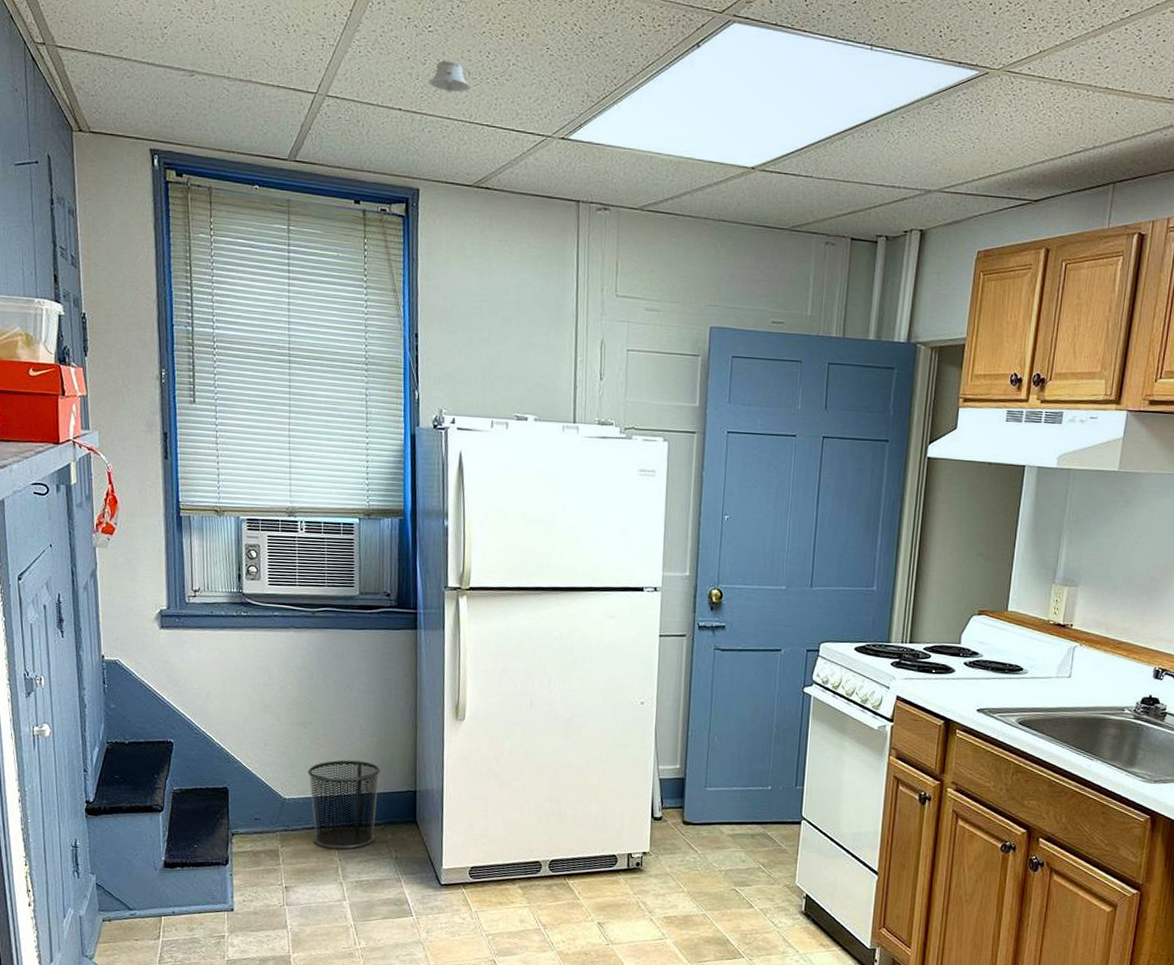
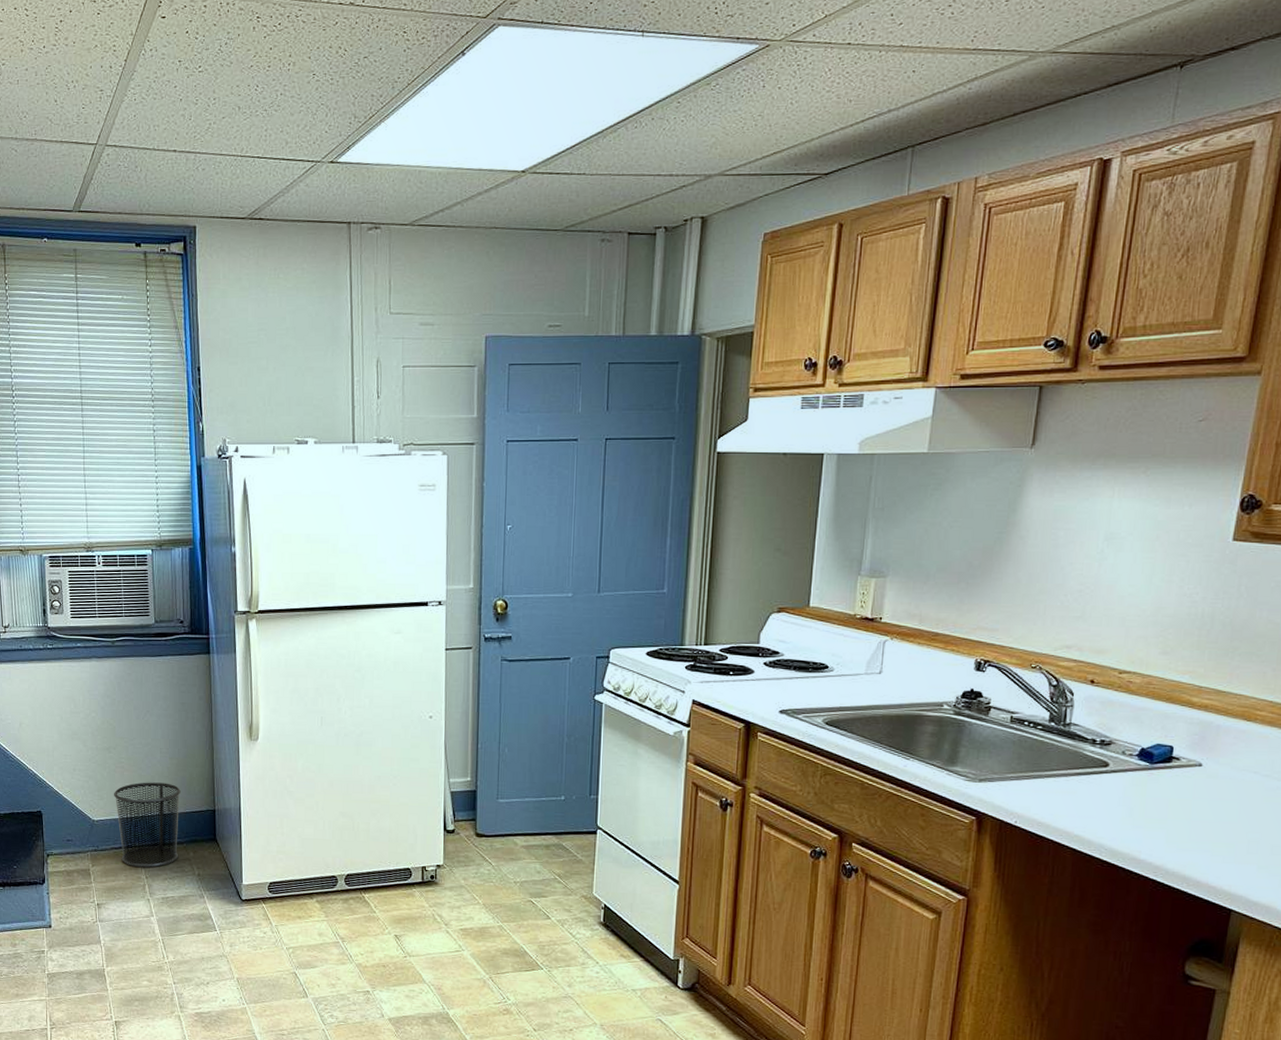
recessed light: present [428,60,471,92] -> none [200,98,242,129]

